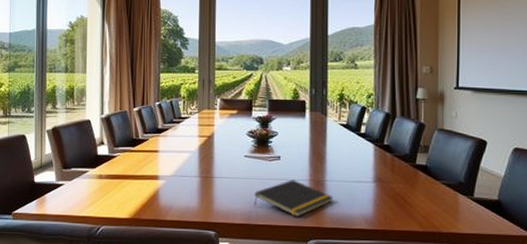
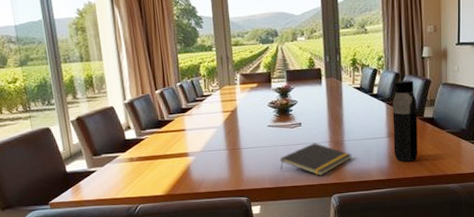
water bottle: none [380,122,409,213] -> present [392,80,418,162]

